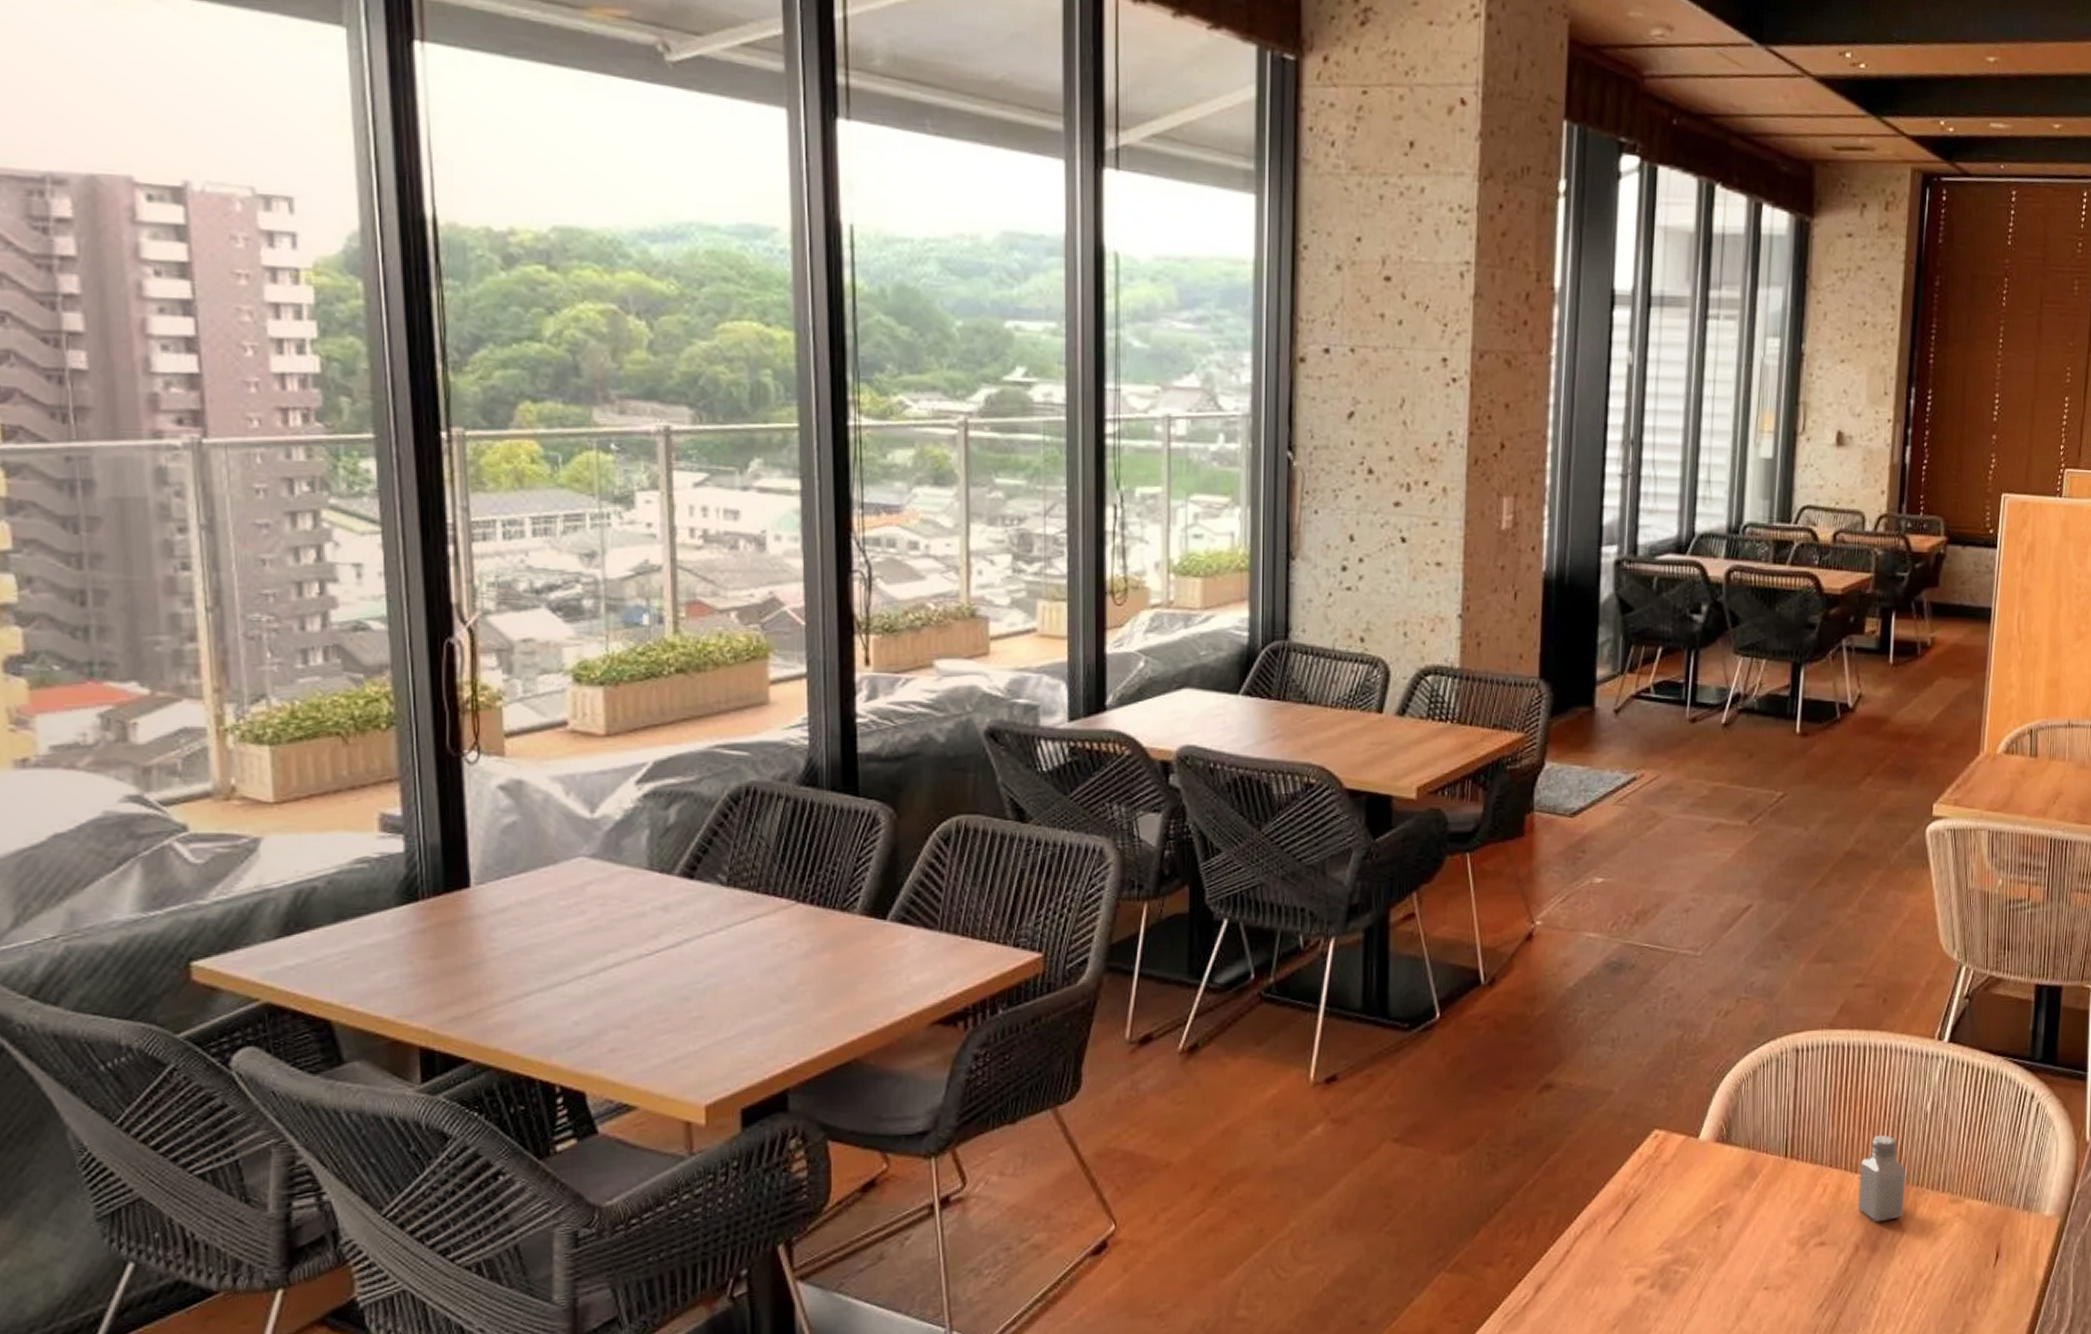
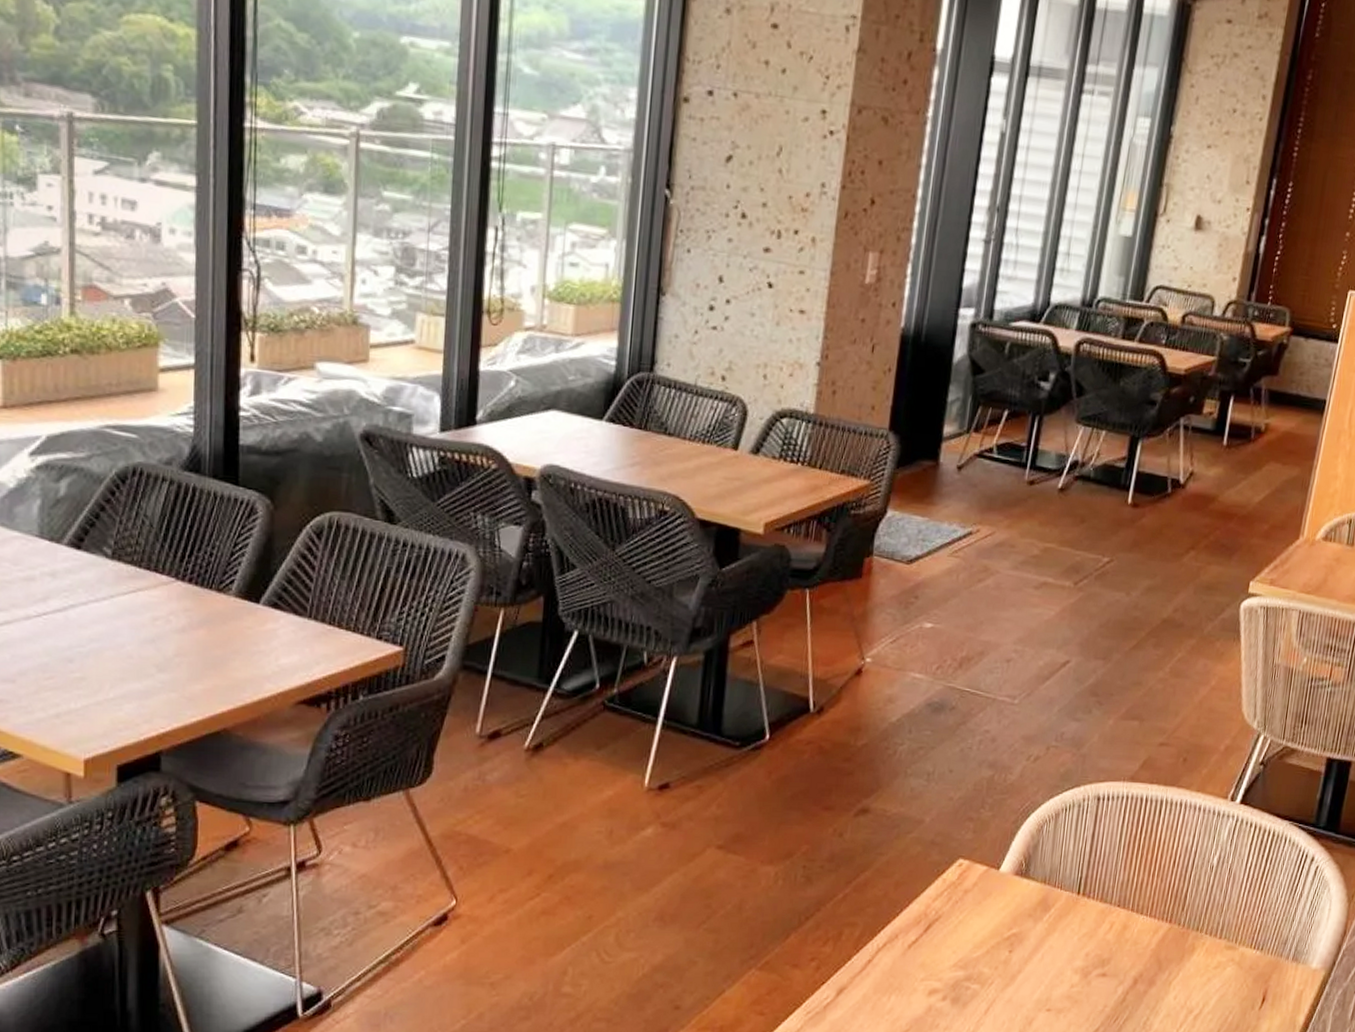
saltshaker: present [1857,1134,1906,1223] -> none [1139,882,1188,961]

